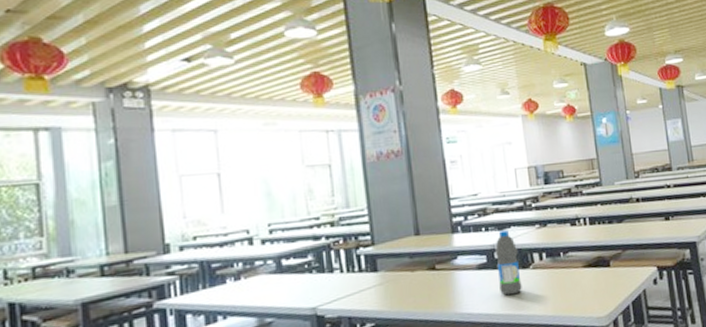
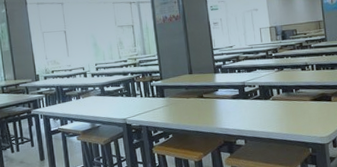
water bottle: present [495,230,522,296] -> none [245,72,264,118]

